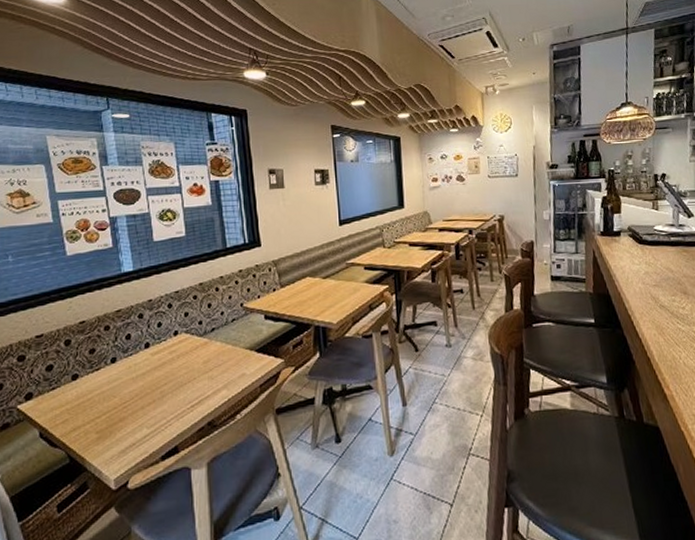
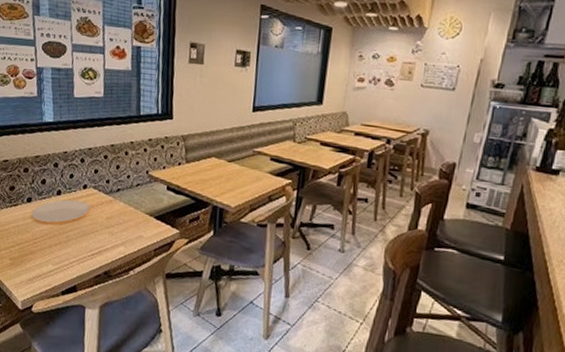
plate: none [117,349,184,382] -> present [31,199,90,223]

